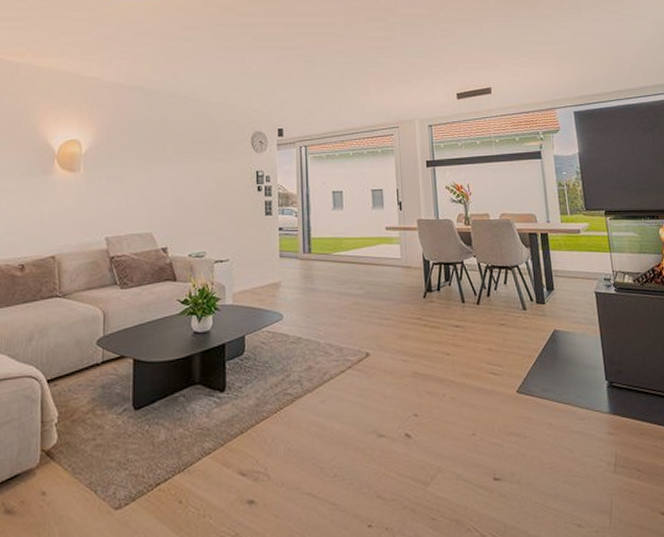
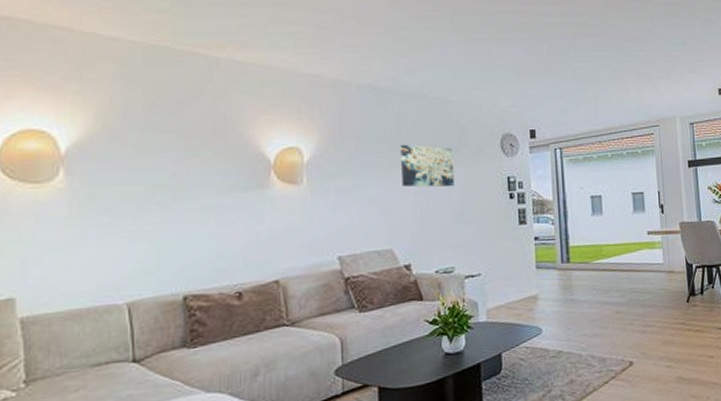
wall art: none [162,139,209,179] -> present [399,144,455,187]

